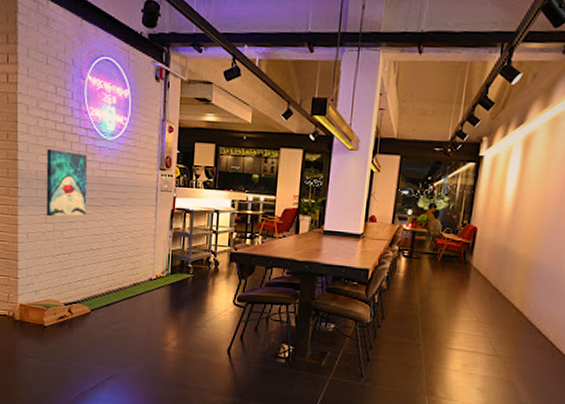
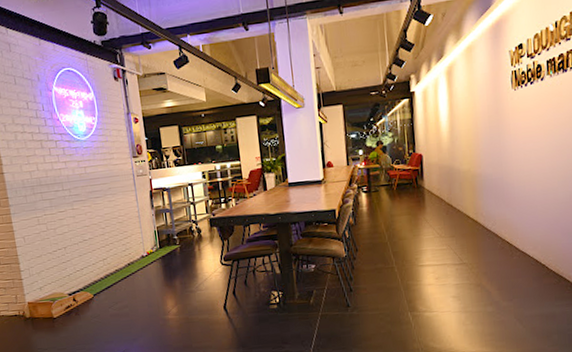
wall art: present [46,148,87,217] -> none [28,156,73,219]

